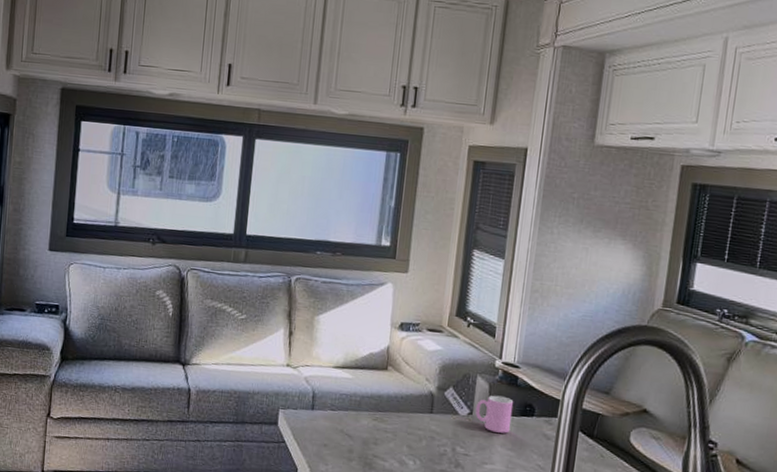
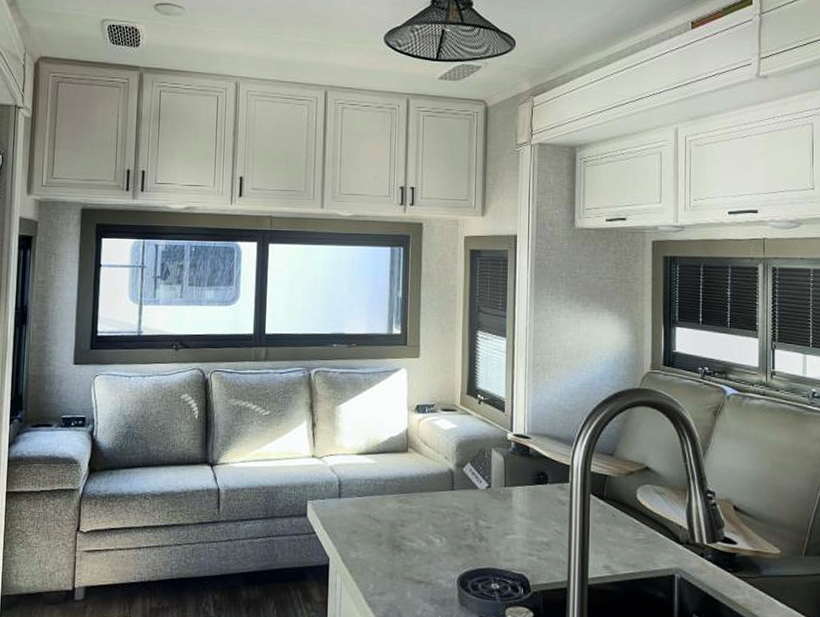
cup: present [475,395,514,434] -> none [493,466,528,503]

